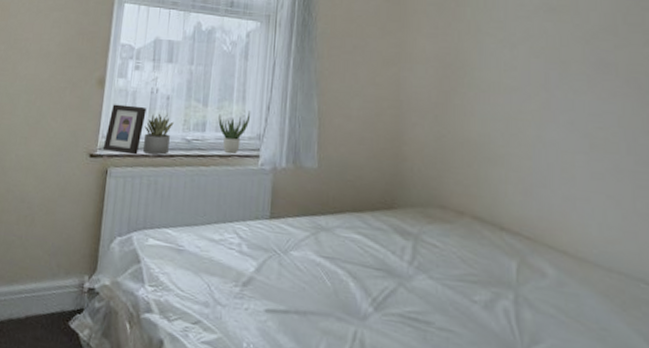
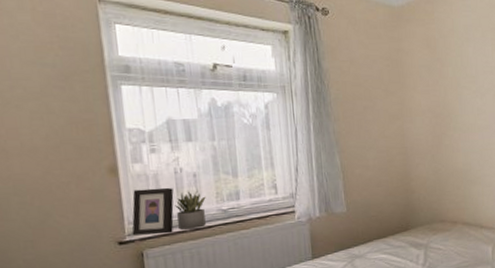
potted plant: present [218,110,251,155] -> none [250,174,282,215]

